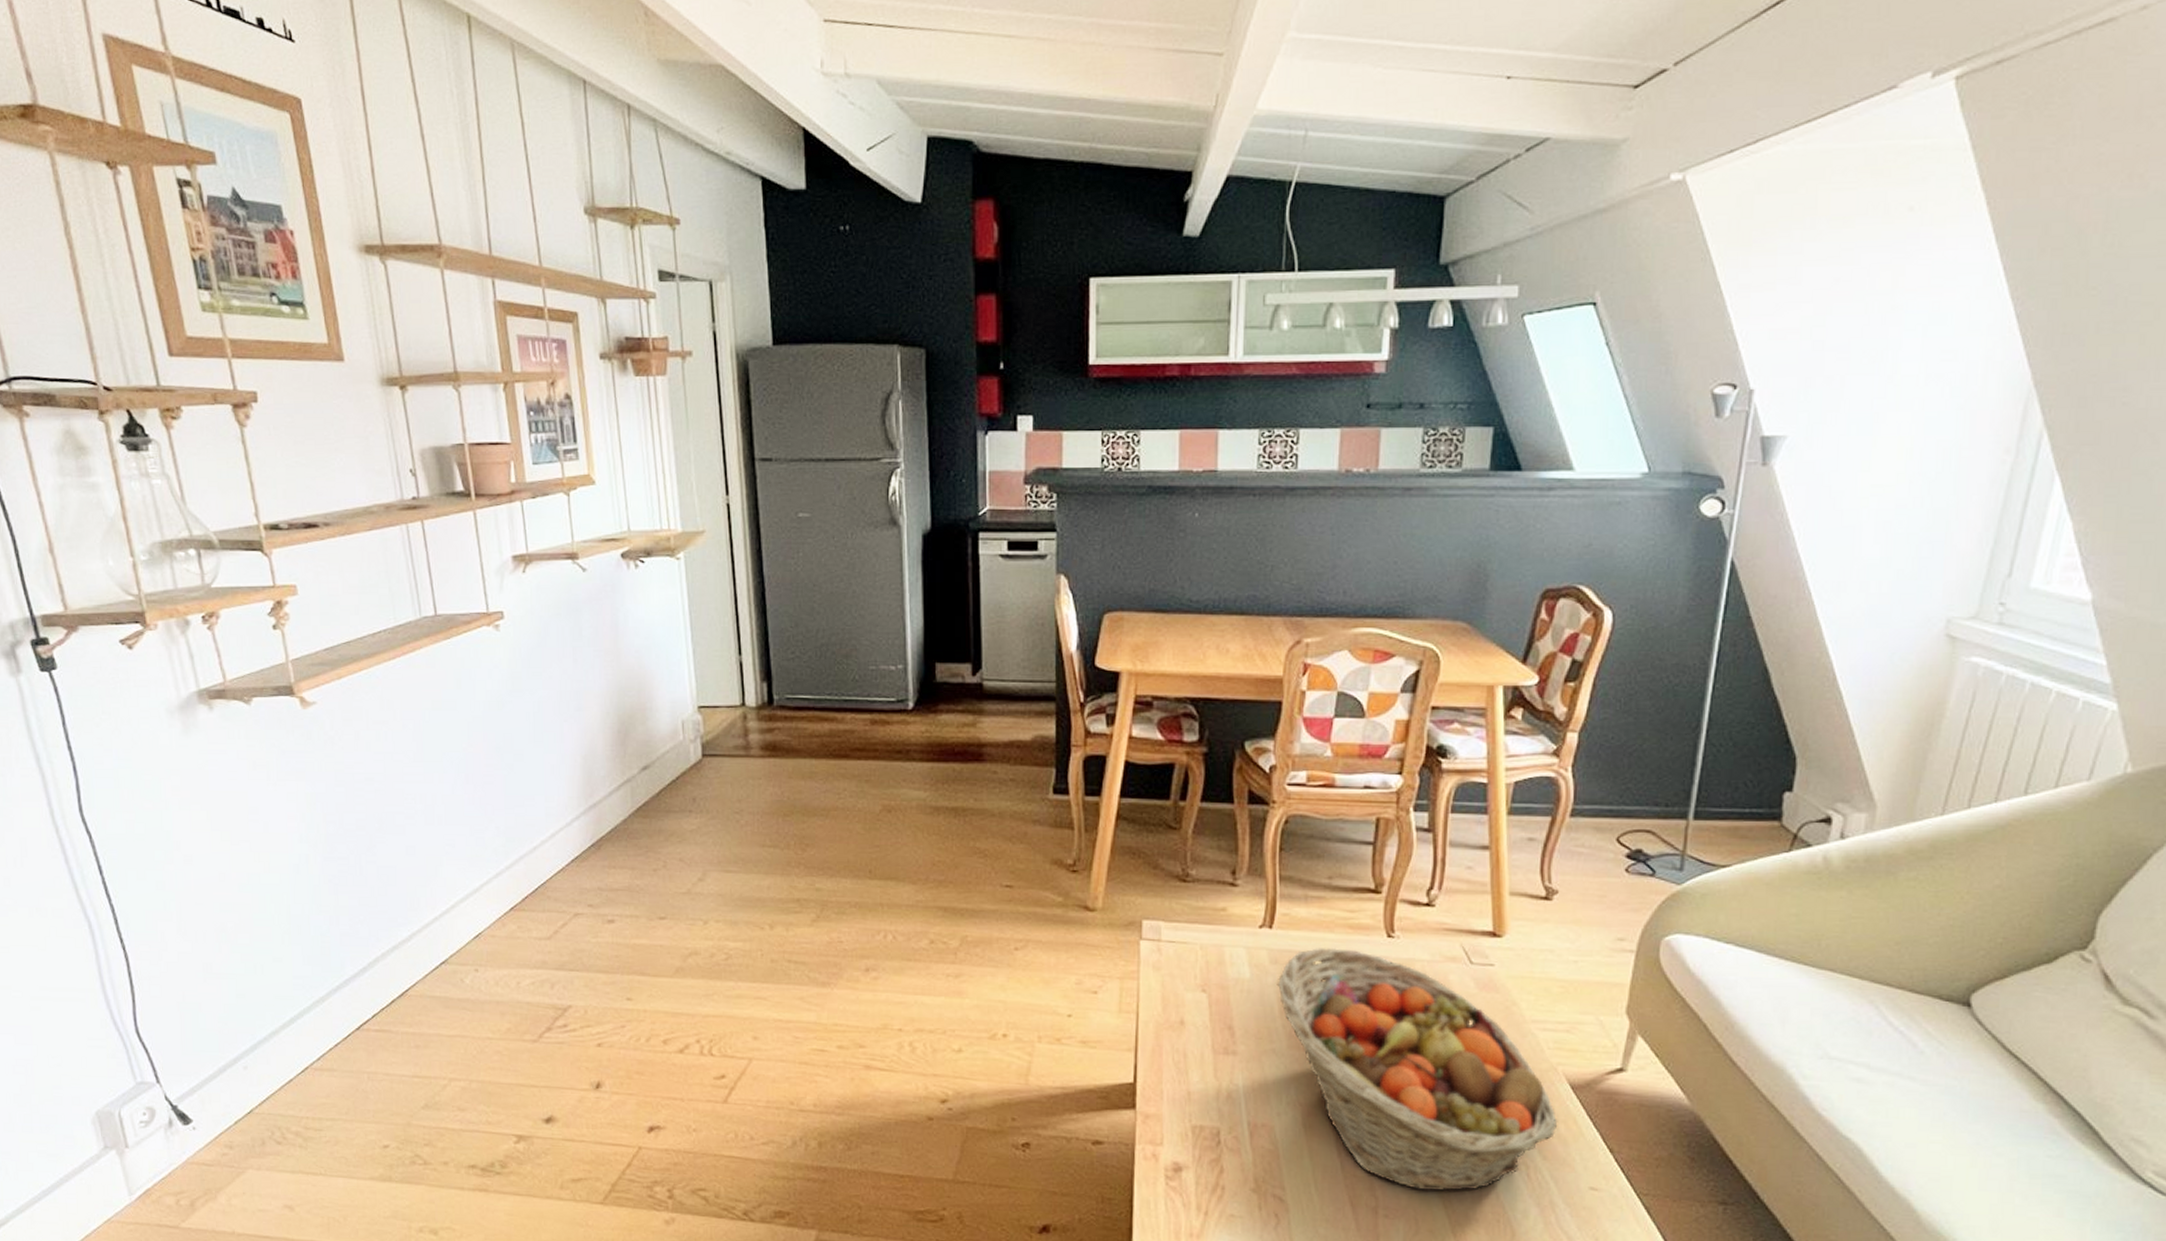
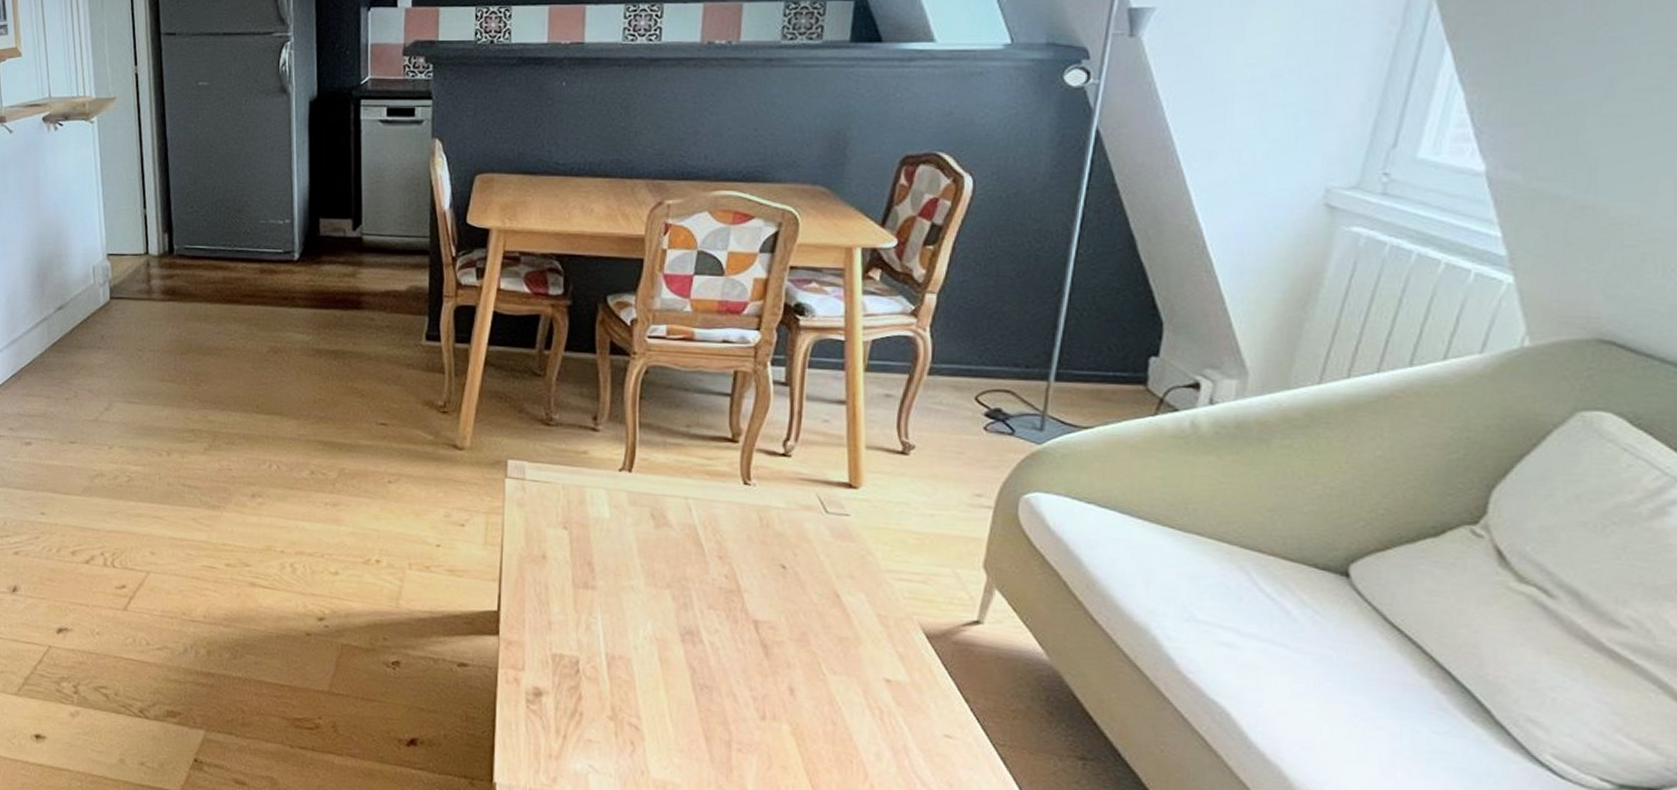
fruit basket: present [1277,948,1558,1192] -> none [635,492,913,731]

